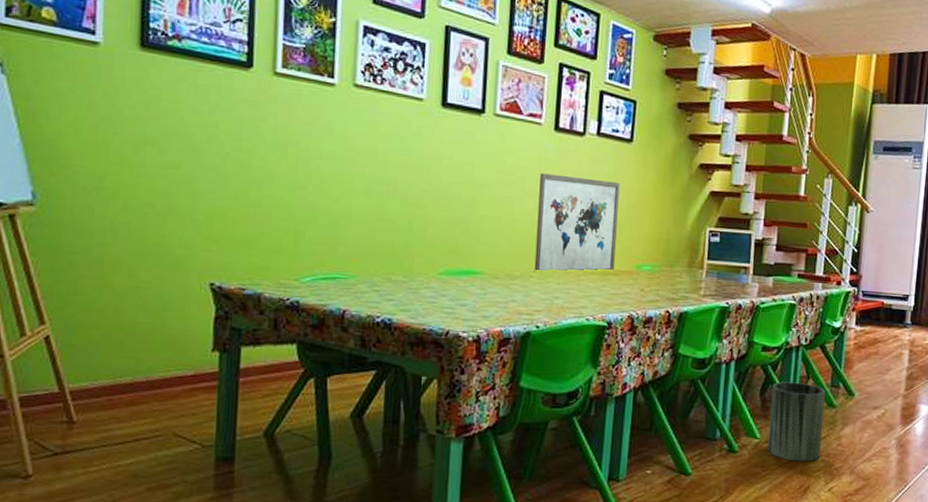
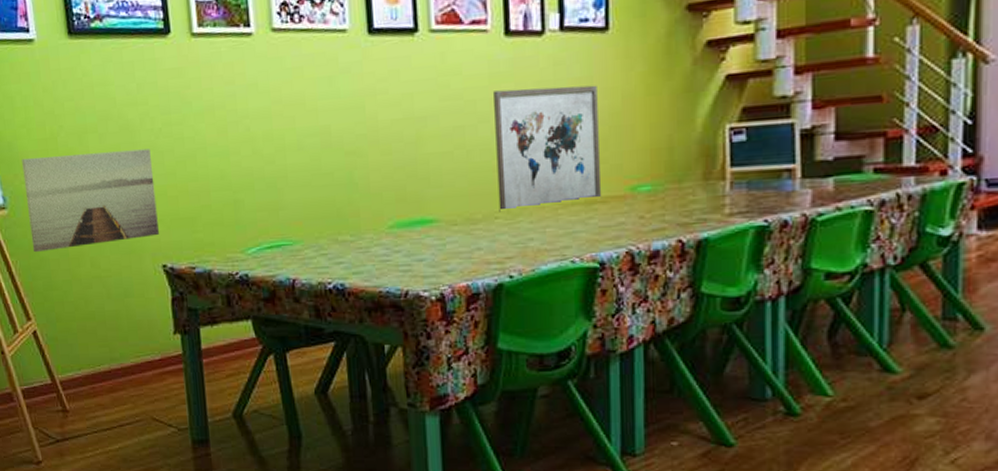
wall art: none [60,157,214,255] -> present [22,149,159,253]
trash can: present [767,382,826,462] -> none [845,317,935,425]

